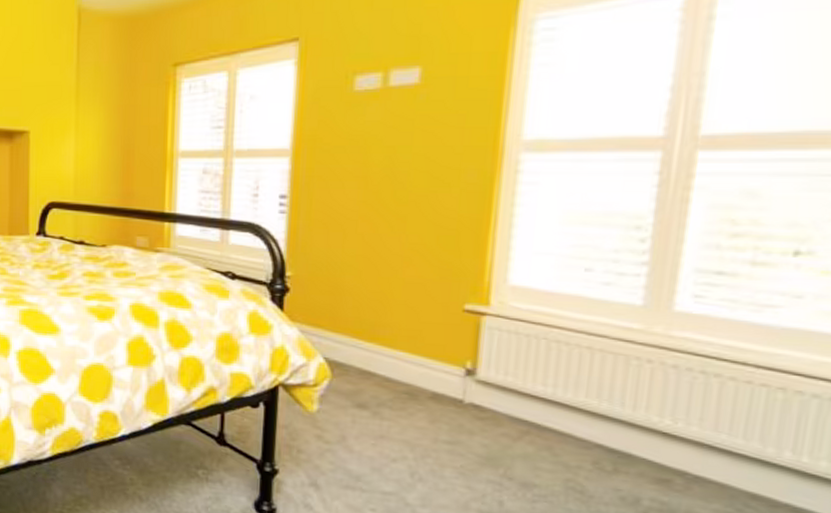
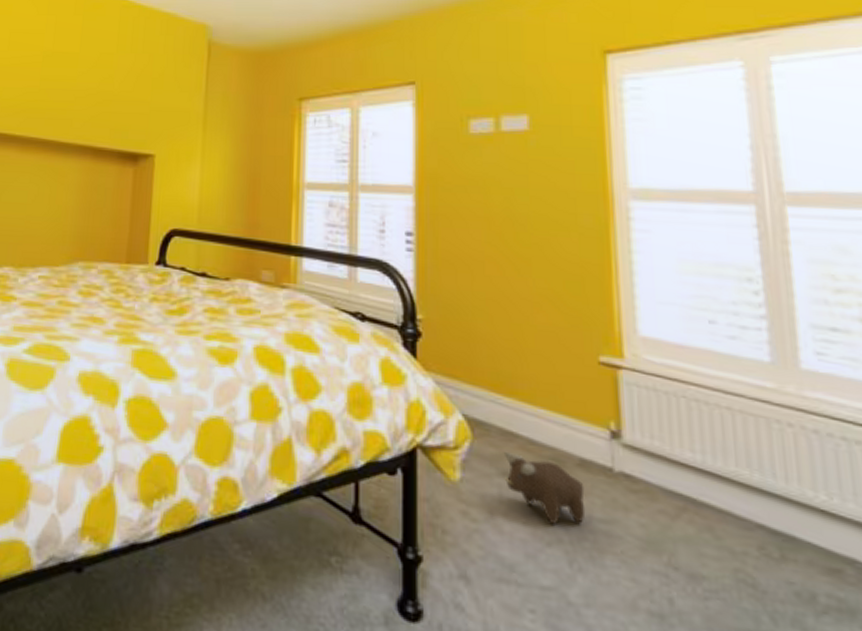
plush toy: none [358,387,434,446] -> present [503,451,586,525]

